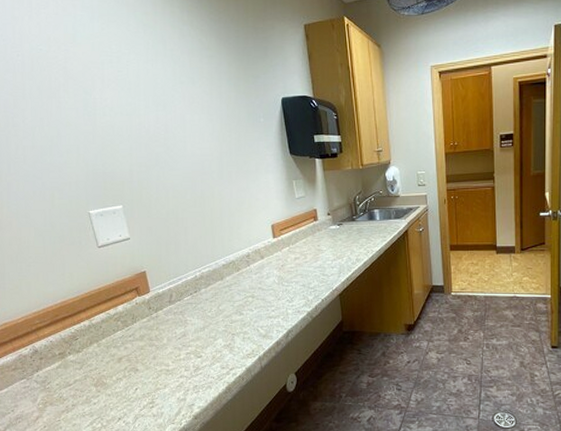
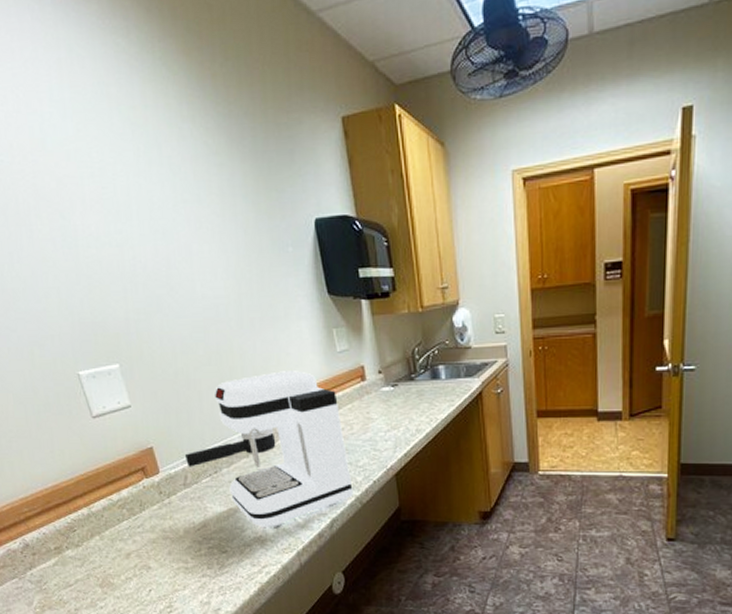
coffee maker: none [171,212,305,337] -> present [184,371,353,527]

